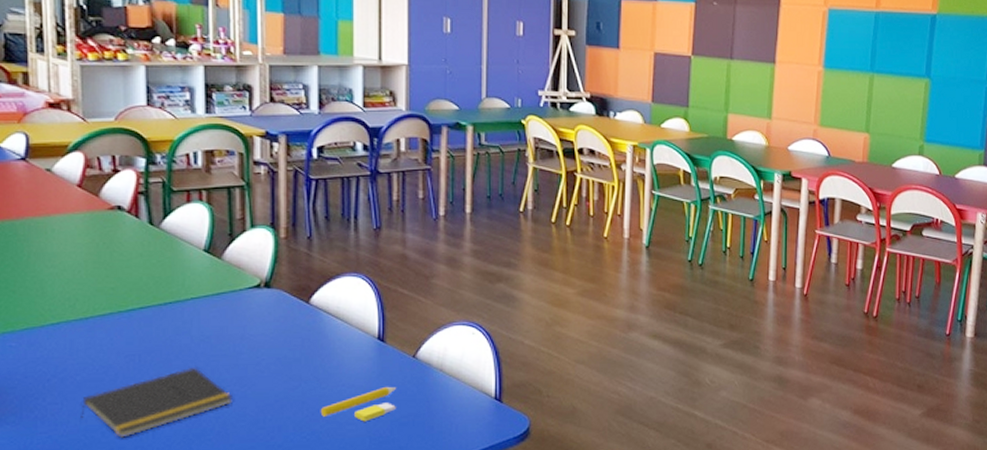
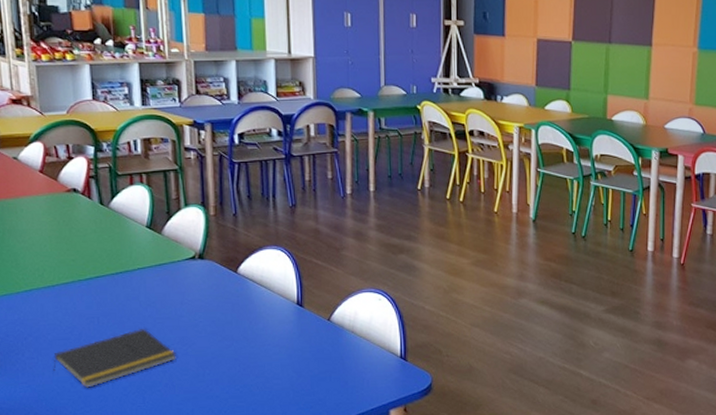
pencil: present [320,386,397,422] -> none [250,346,315,377]

